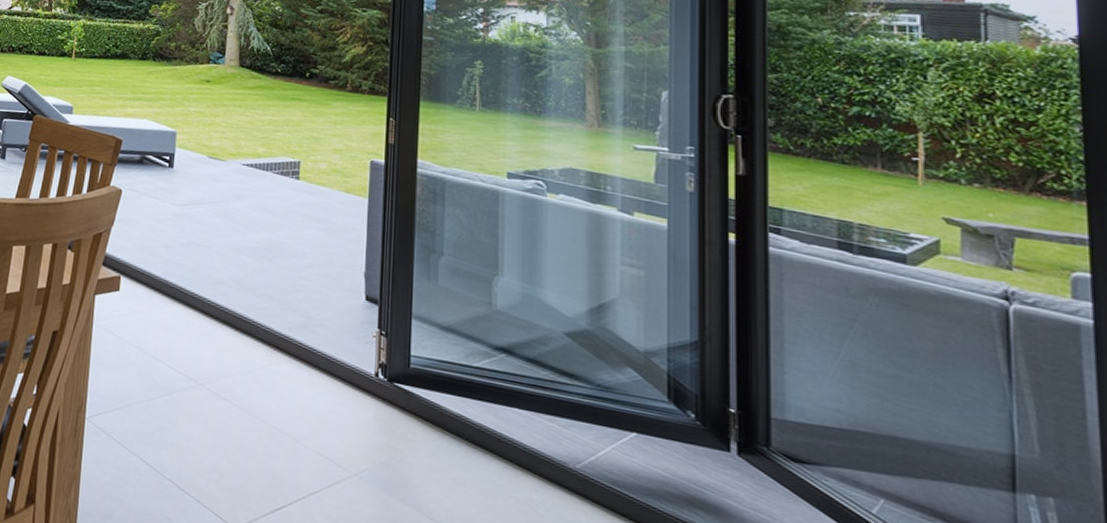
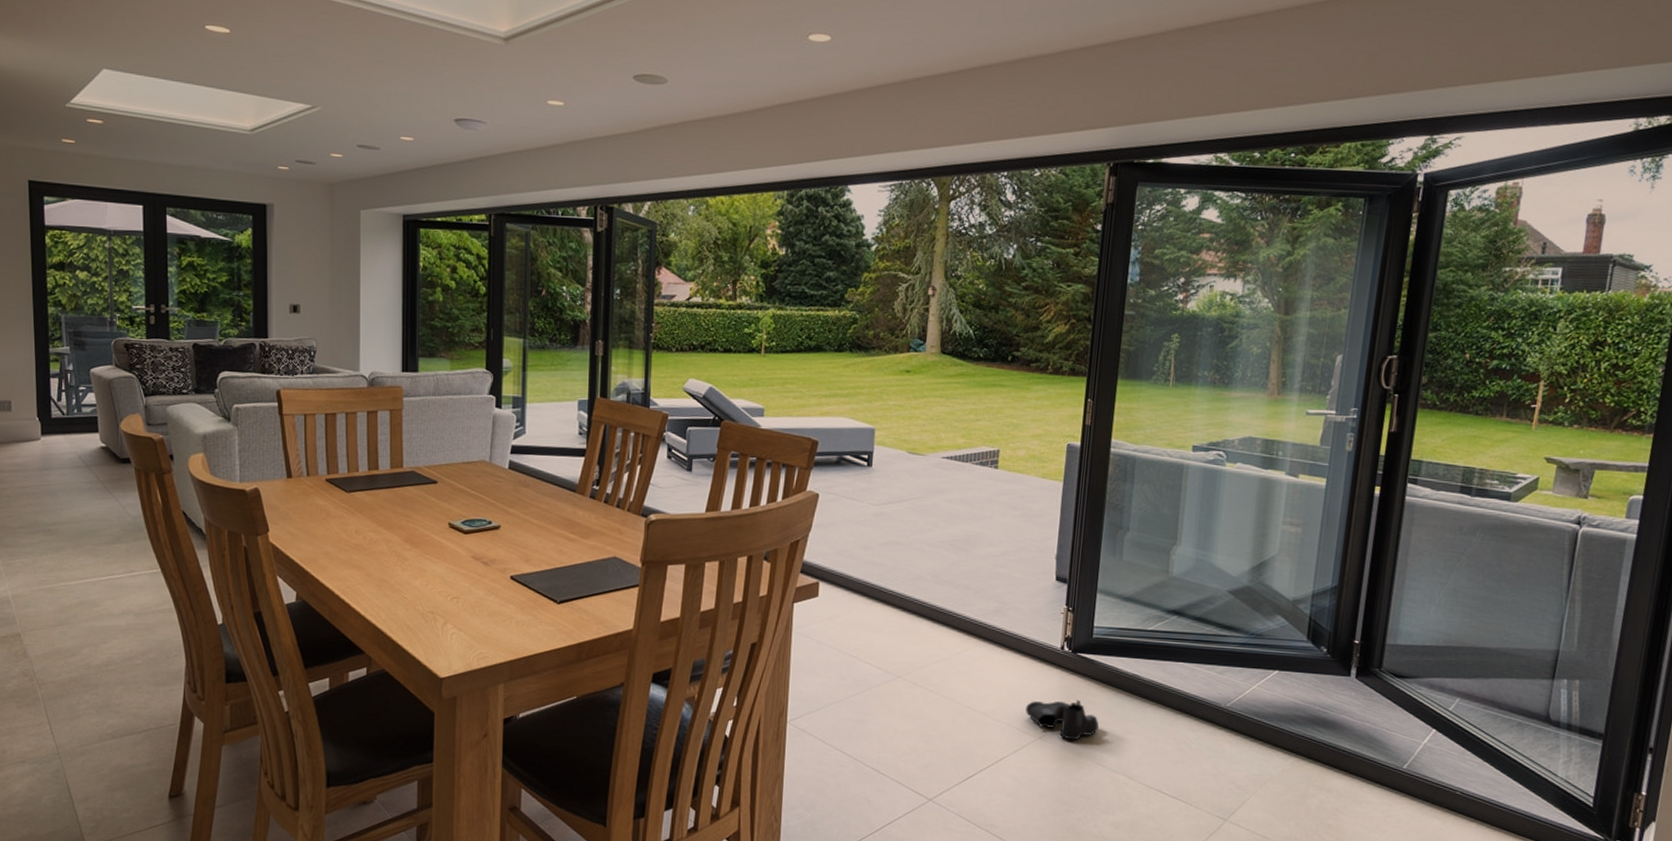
boots: none [339,431,423,484] -> present [1026,699,1099,741]

